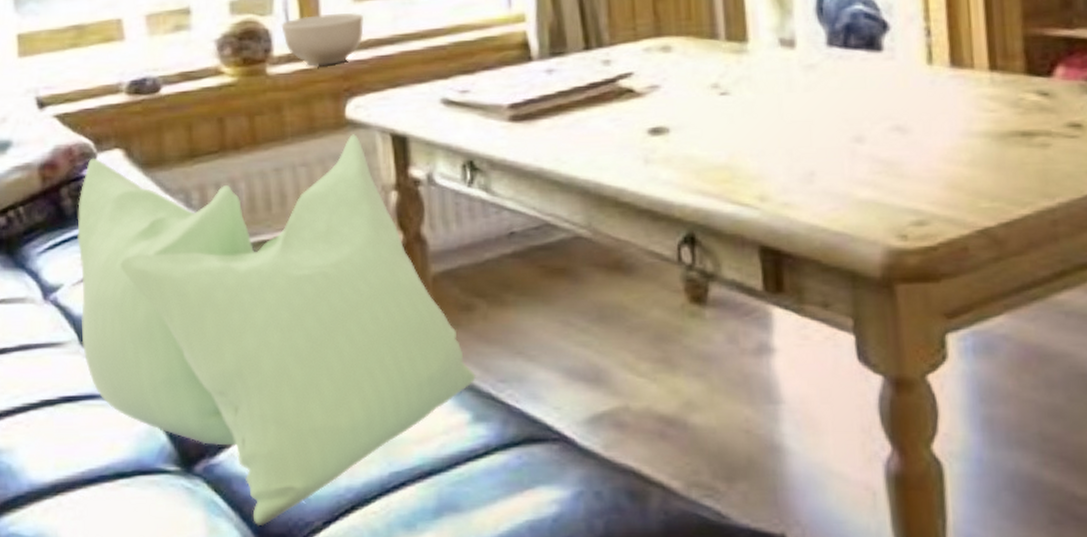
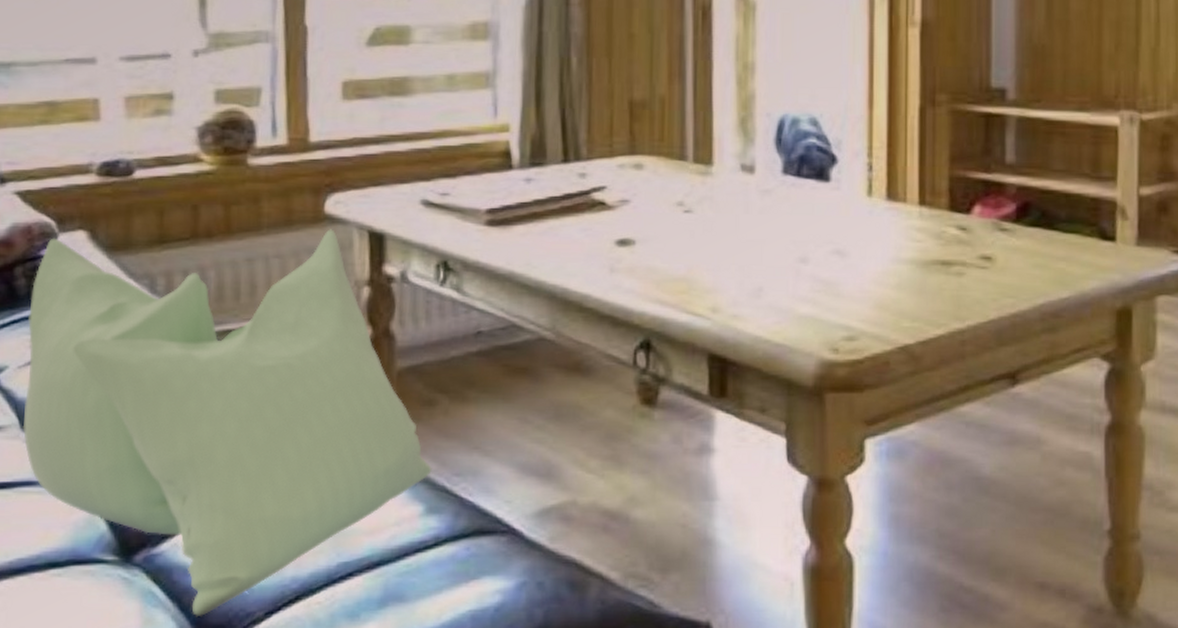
bowl: present [281,12,364,67] -> none [266,110,351,161]

